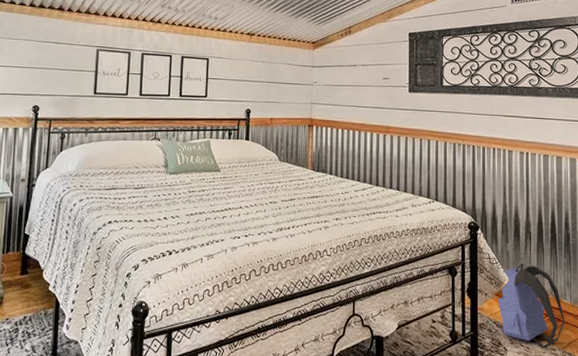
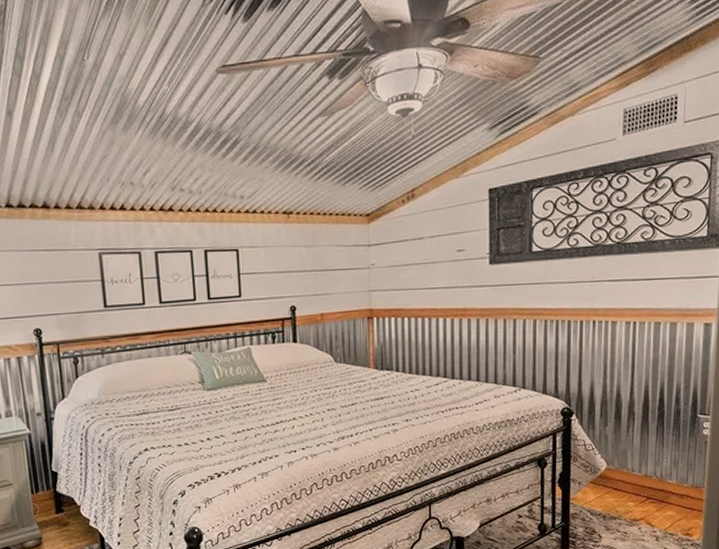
backpack: present [497,263,565,349] -> none [593,446,669,532]

